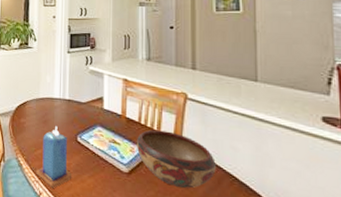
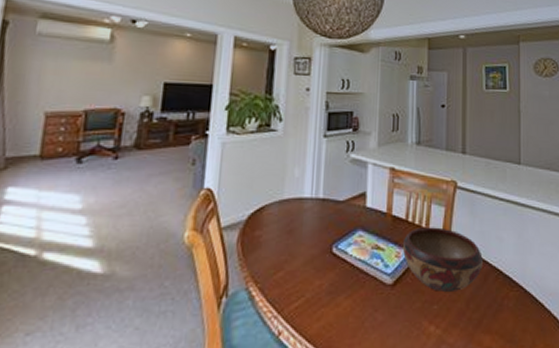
candle: present [35,126,72,188] -> none [273,236,325,322]

